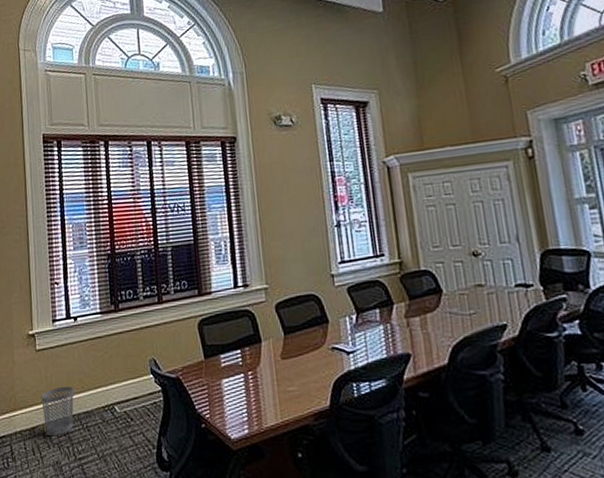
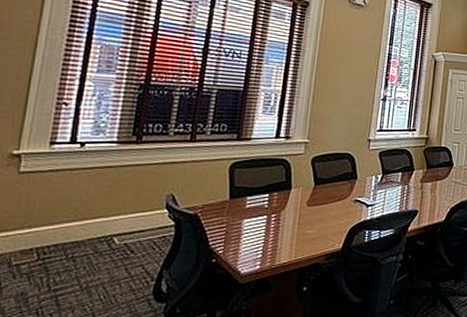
wastebasket: present [41,386,74,437] -> none [13,213,64,266]

